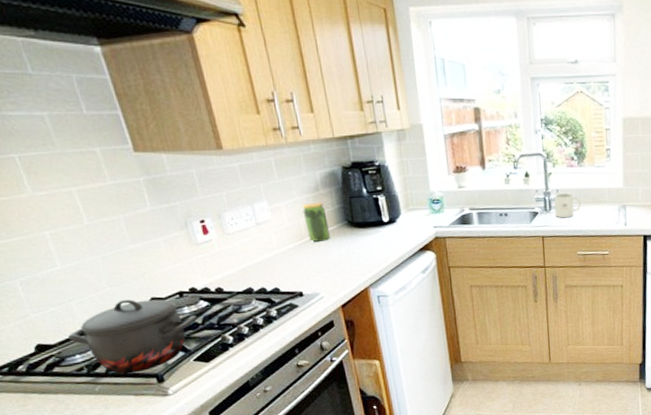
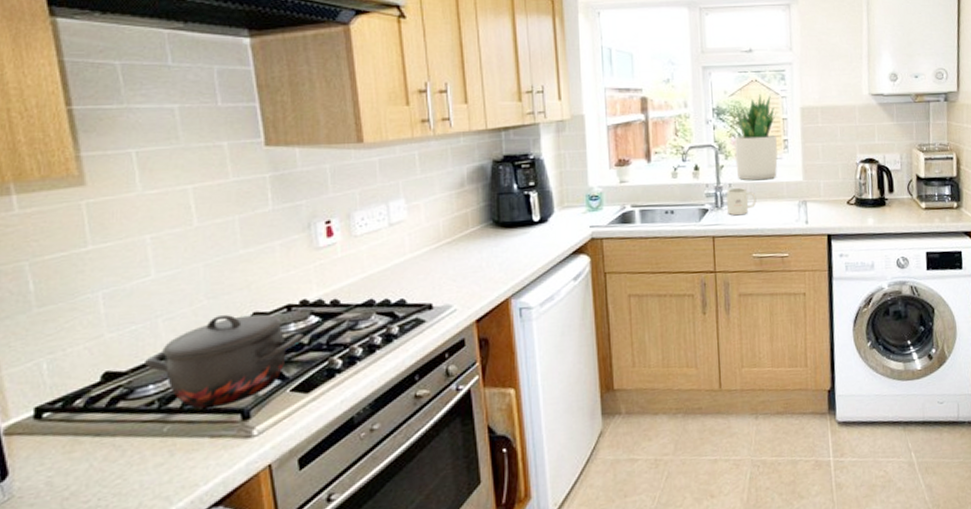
jar: present [302,202,331,242] -> none [443,199,472,245]
planter: none [561,105,601,187] -> present [734,94,778,181]

